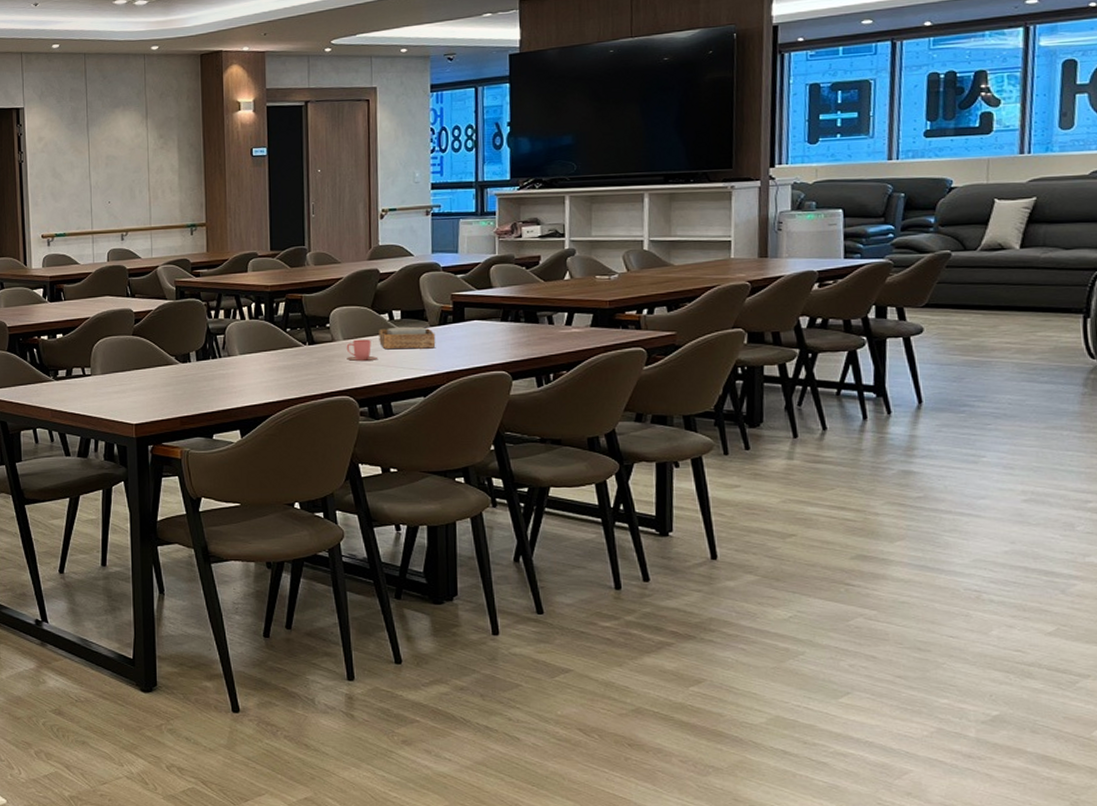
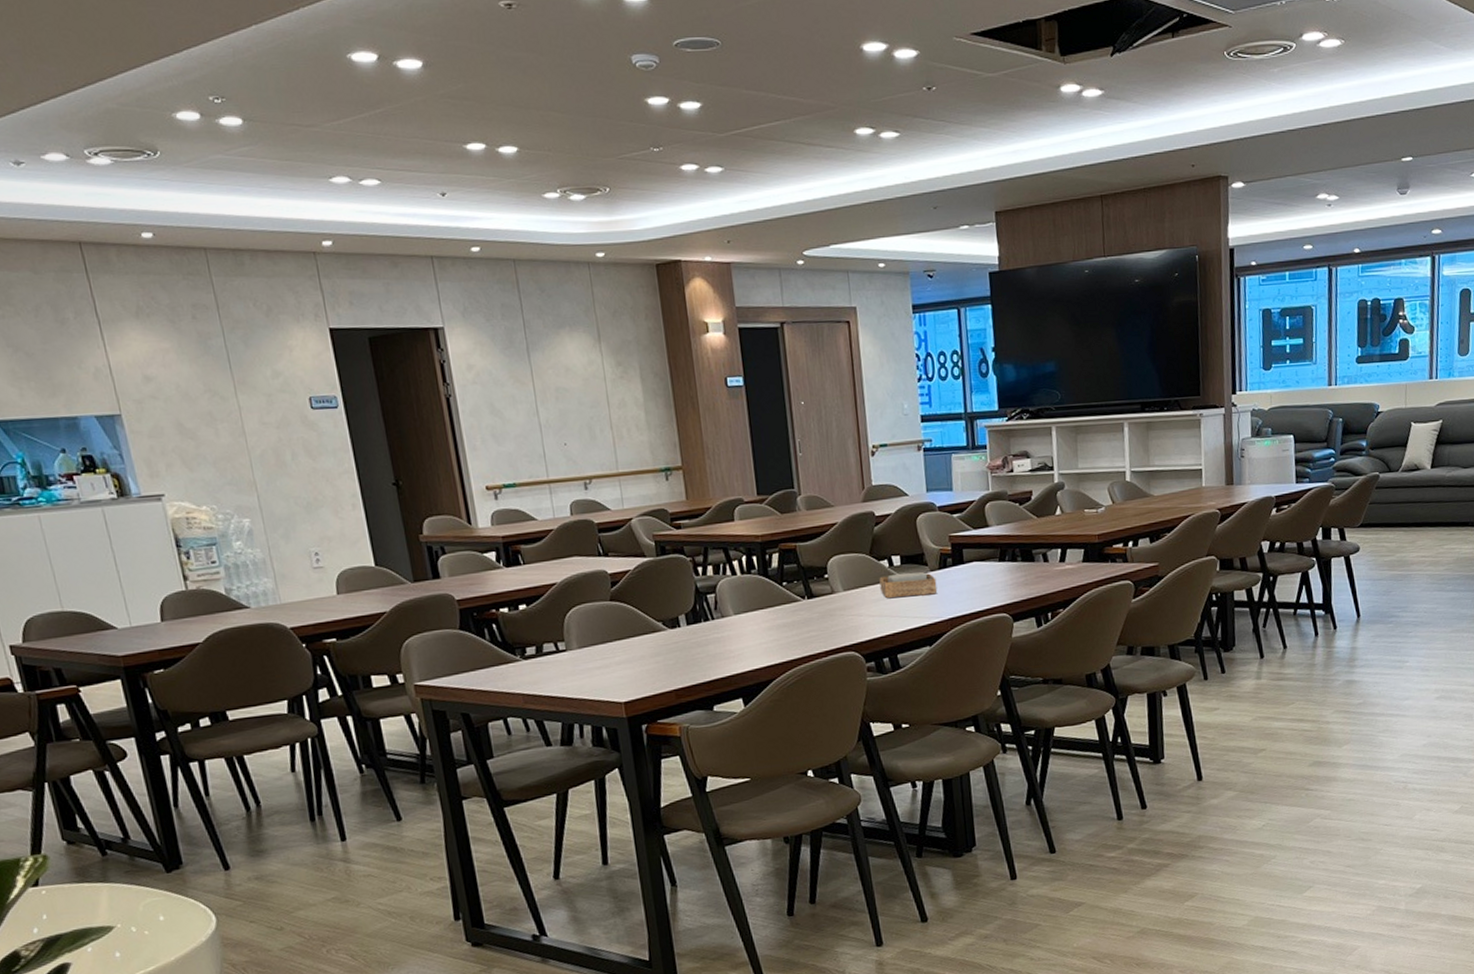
cup: present [346,339,377,361] -> none [847,588,880,613]

